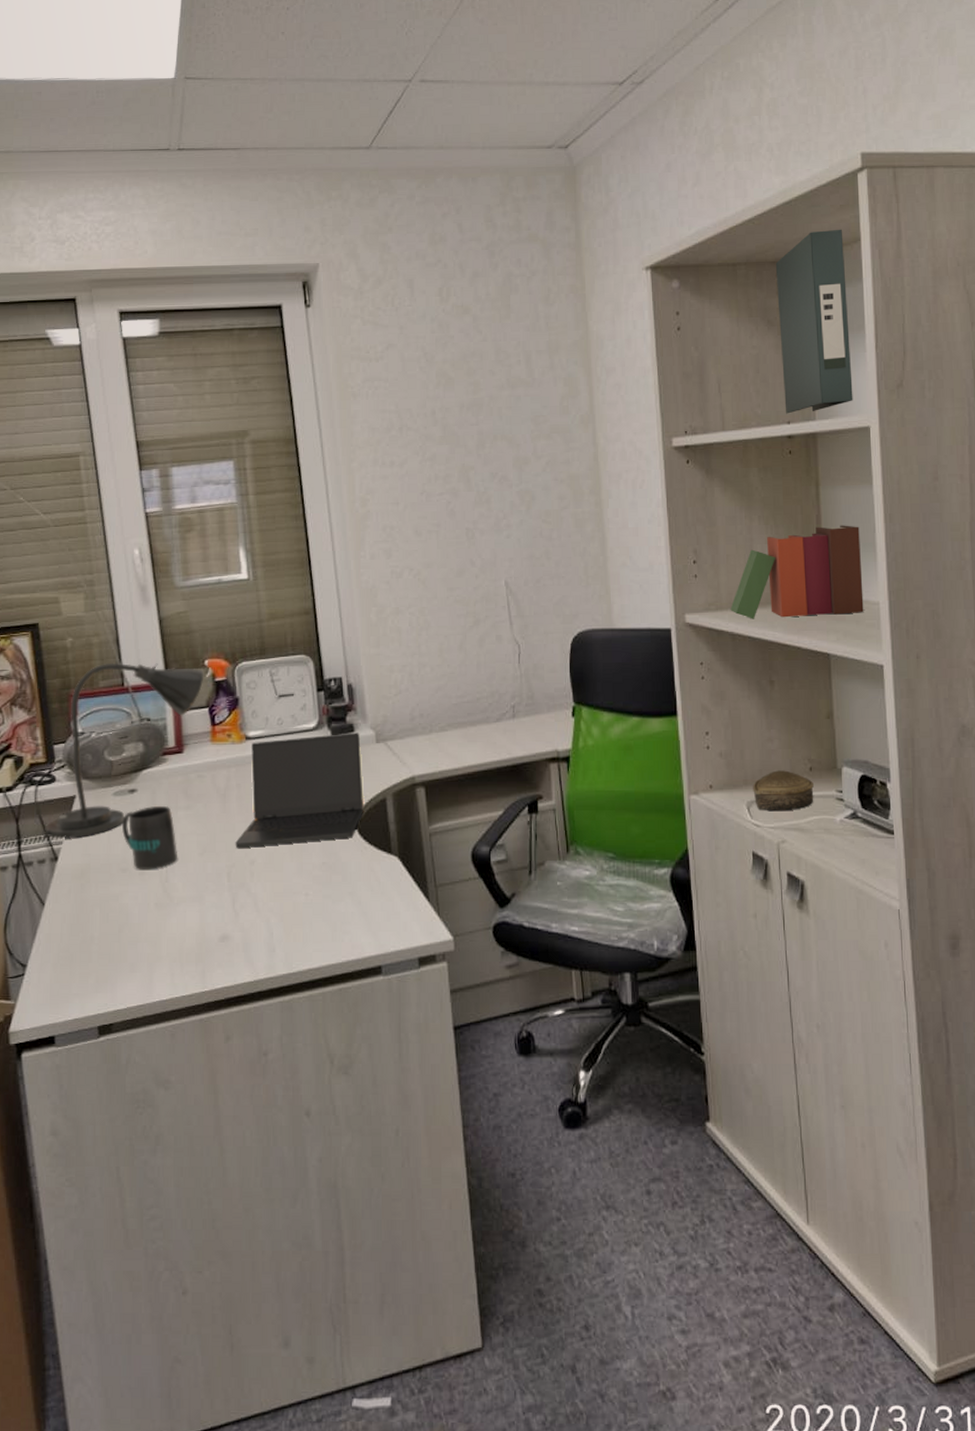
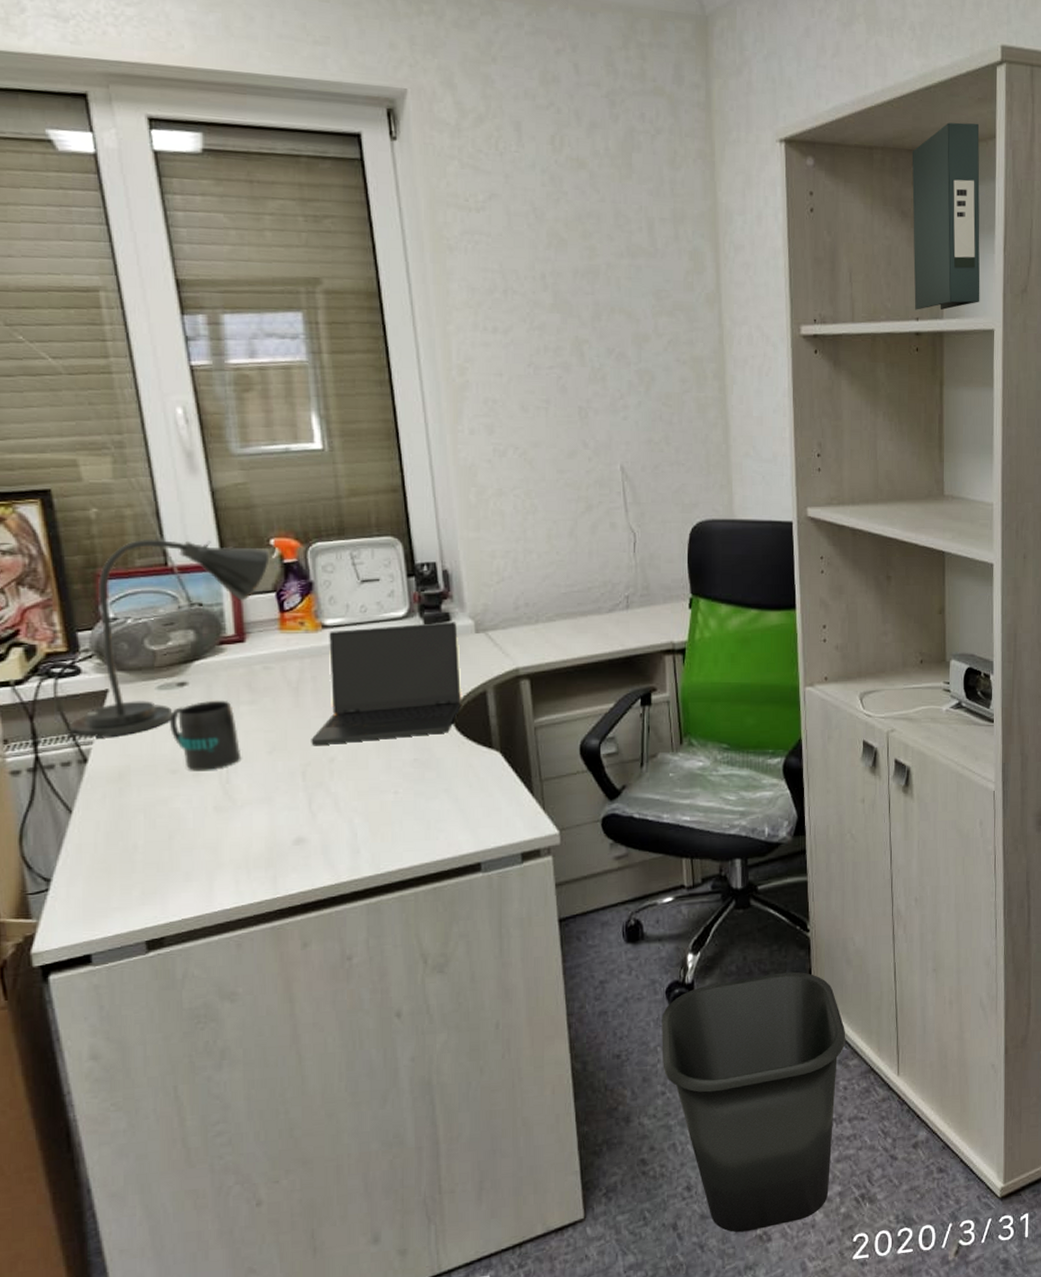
waste bin: none [555,1098,748,1385] -> present [661,971,846,1233]
books: present [730,525,864,619] -> none [852,426,979,515]
decorative box: present [753,770,814,812] -> none [866,663,923,702]

